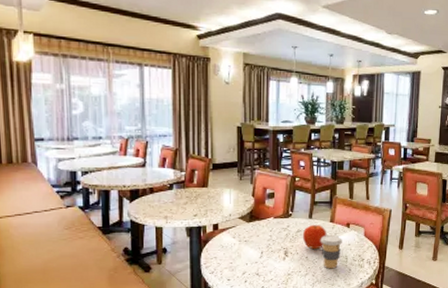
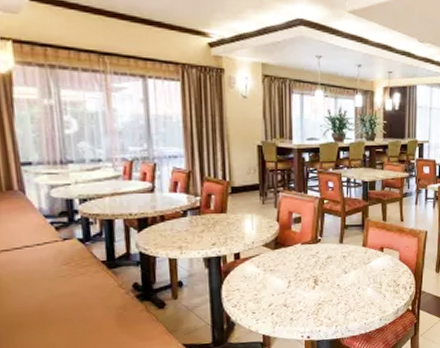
fruit: present [302,225,327,250] -> none [333,250,360,277]
coffee cup: present [320,235,342,269] -> none [352,260,376,296]

